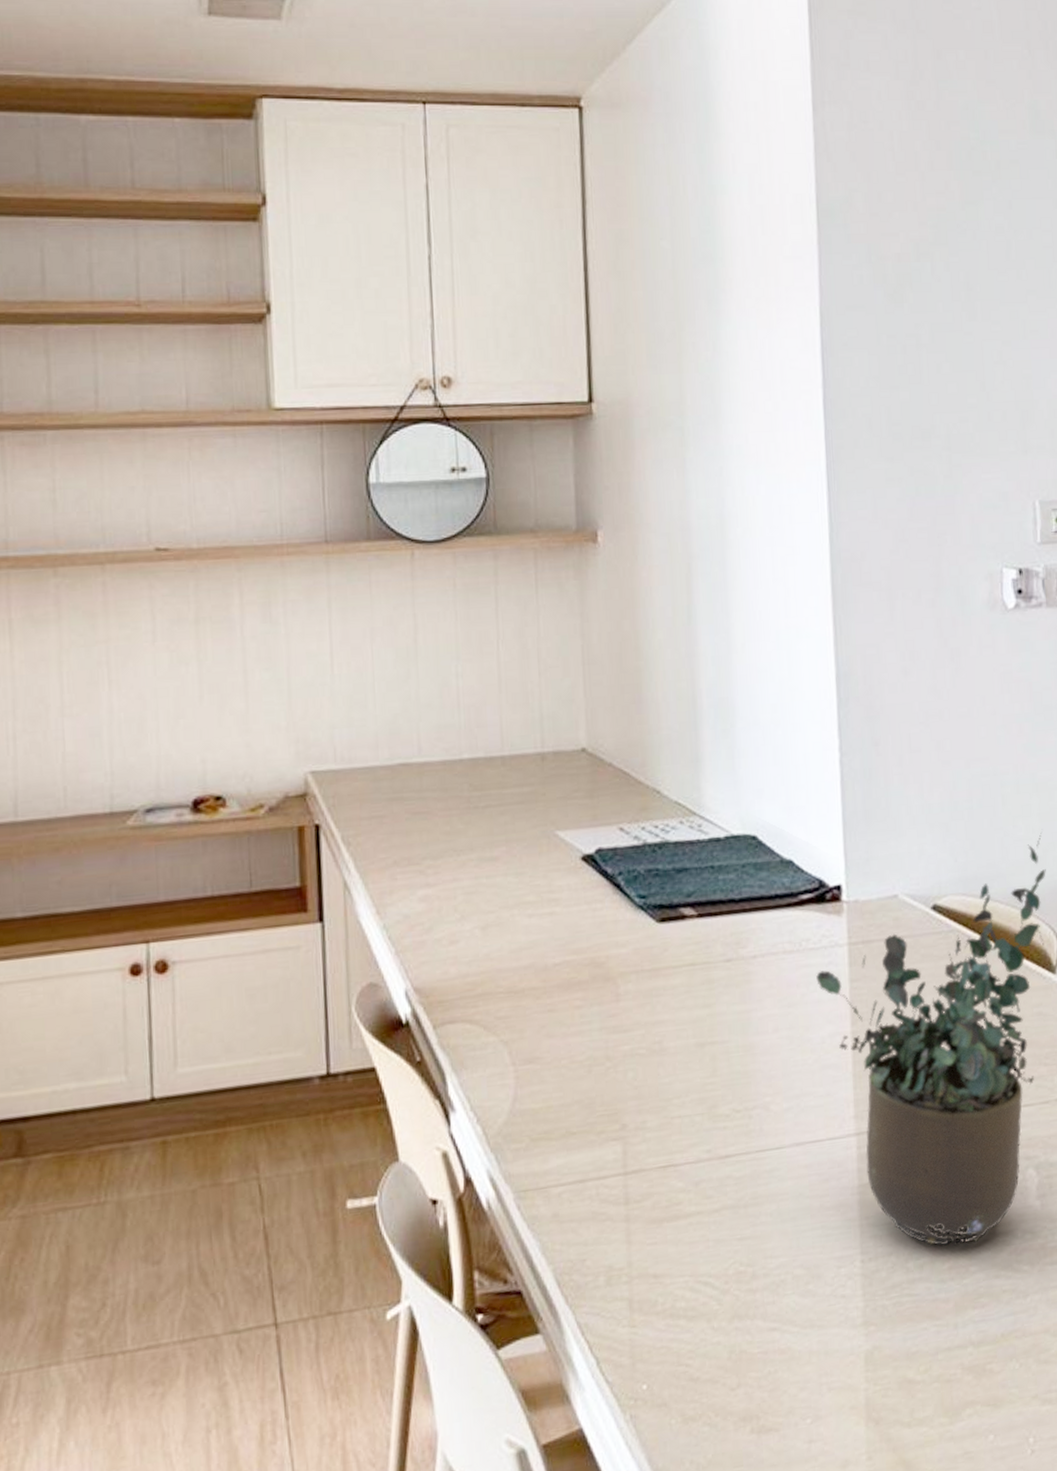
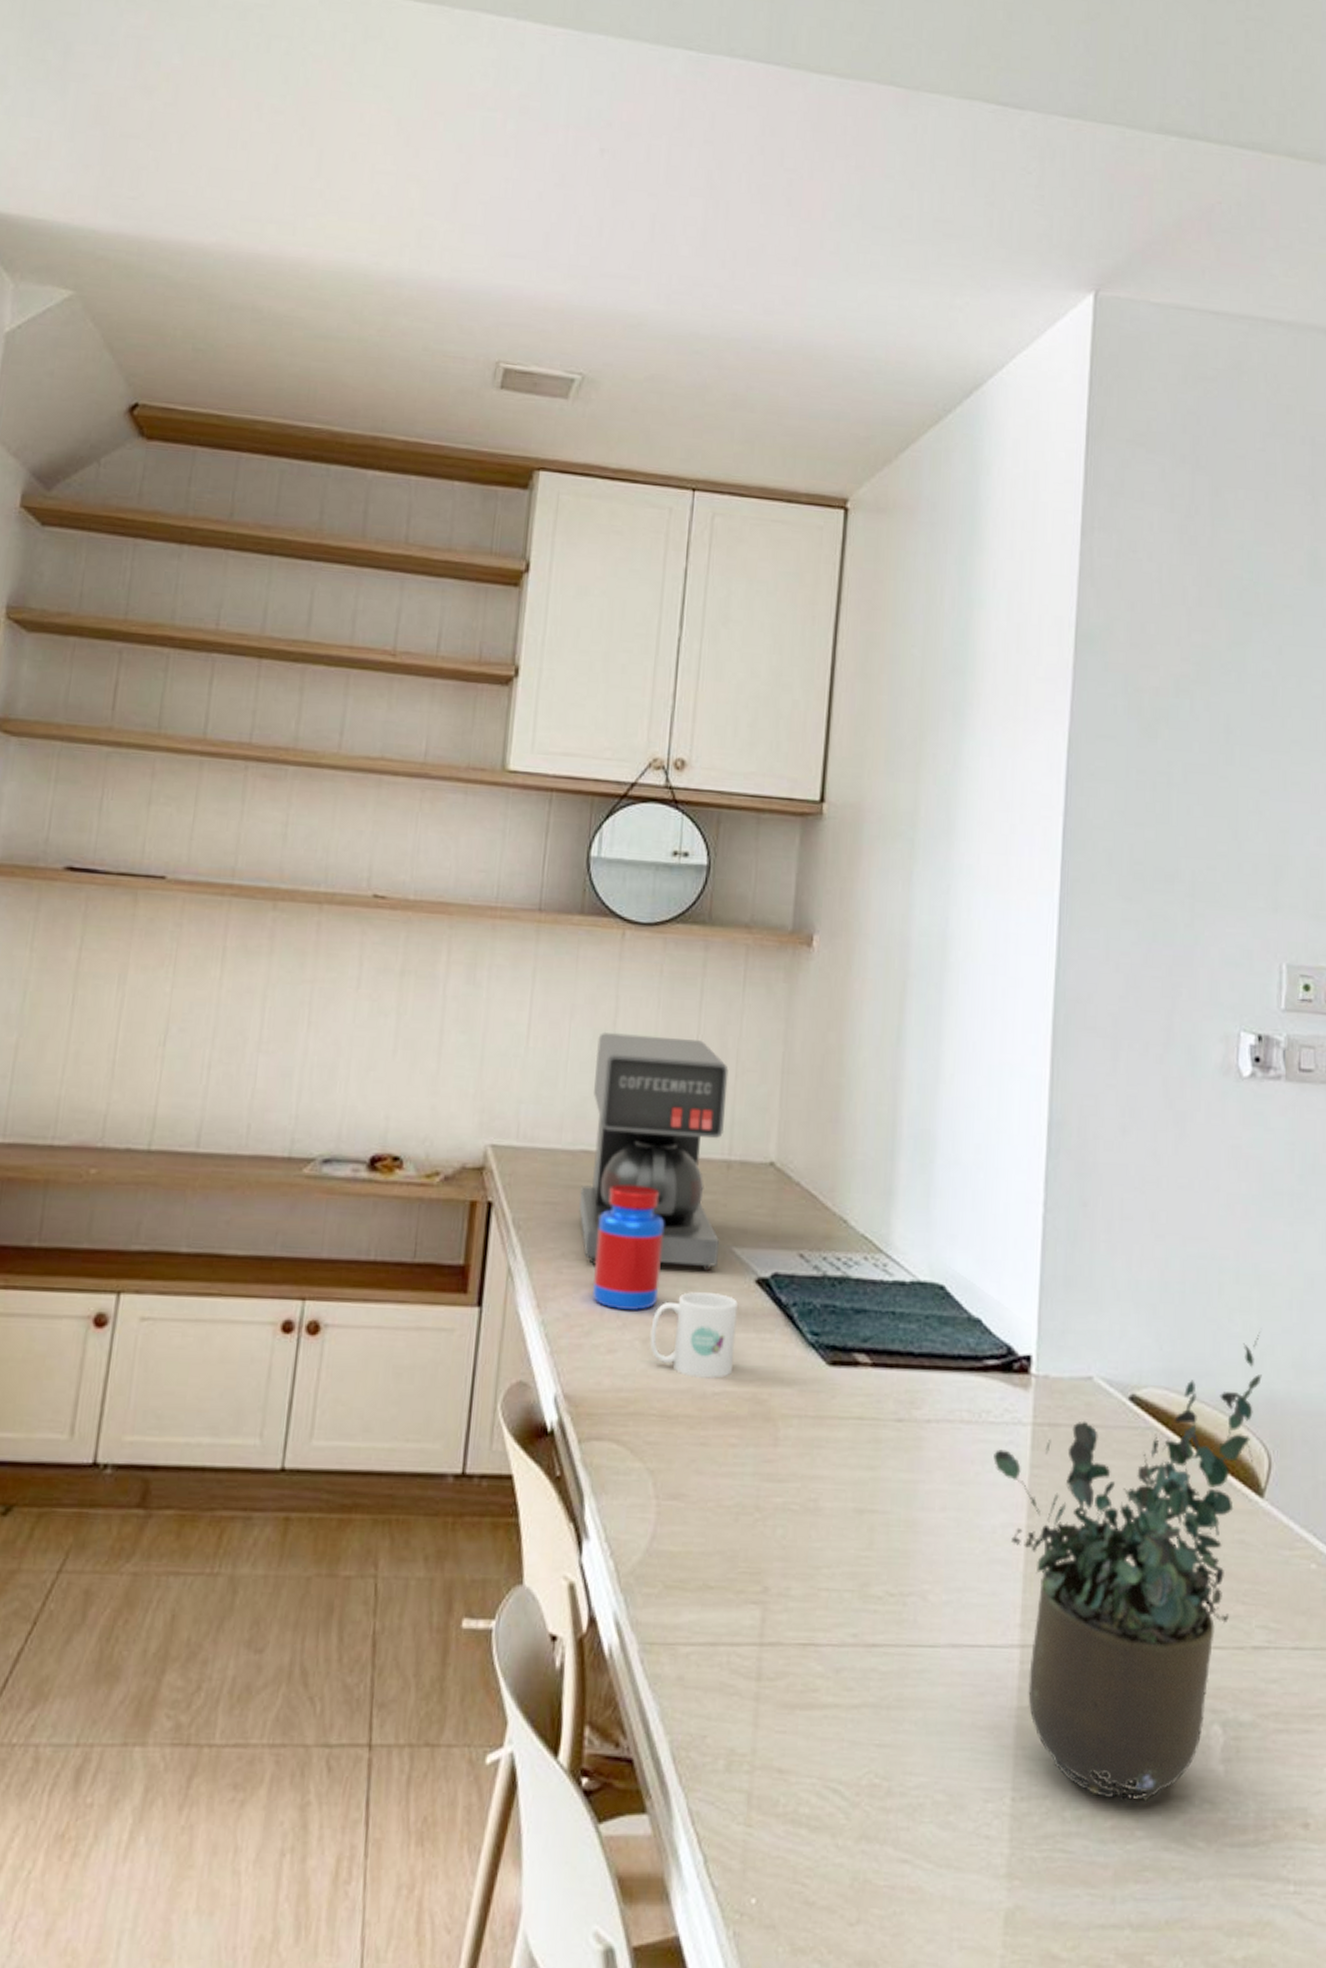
coffee maker: none [401,645,544,867] -> present [579,1032,729,1272]
jar: none [425,788,492,904] -> present [593,1184,664,1310]
mug: none [488,875,570,954] -> present [650,1292,739,1380]

